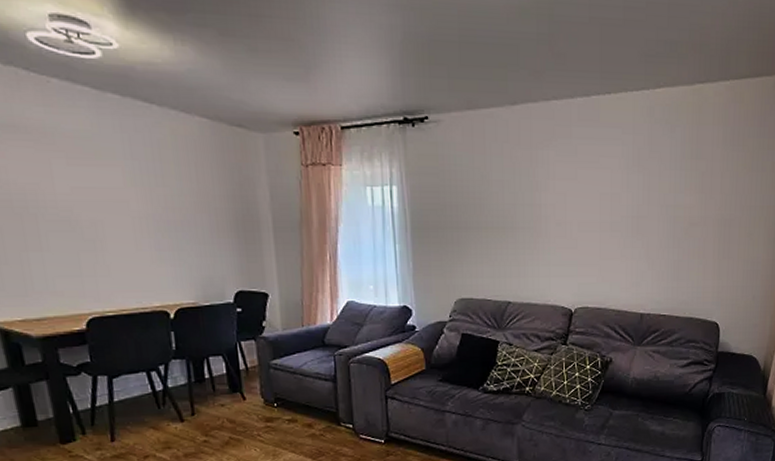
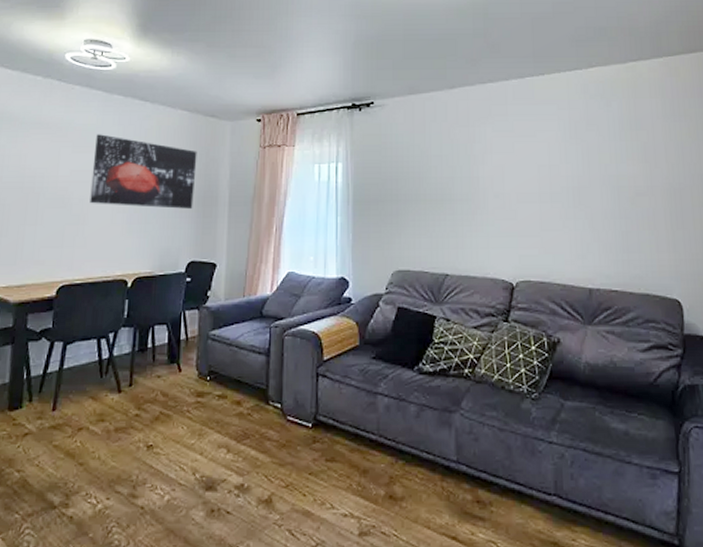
wall art: none [94,143,232,234] -> present [90,134,197,209]

